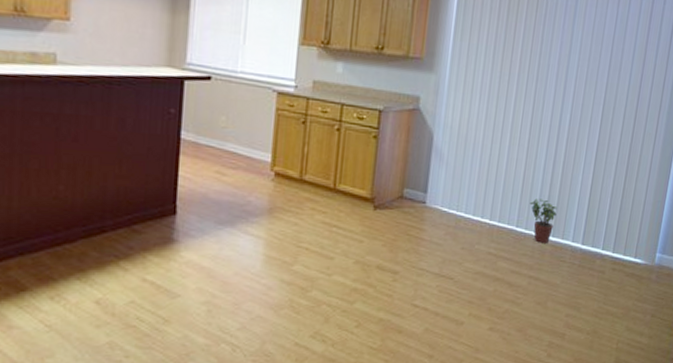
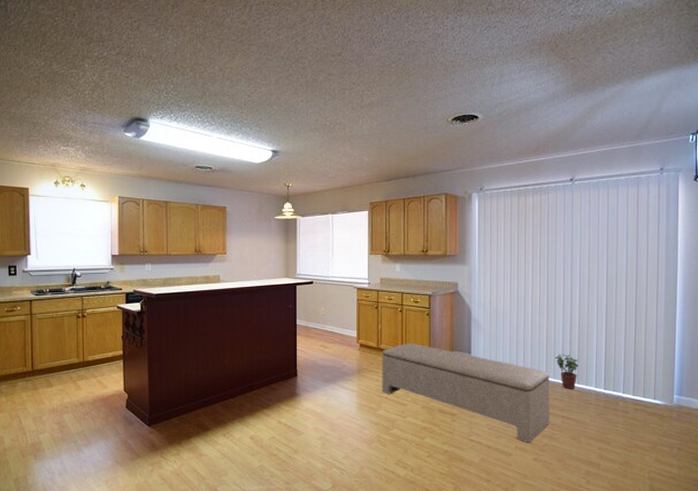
bench: none [300,175,521,309] -> present [381,343,550,443]

